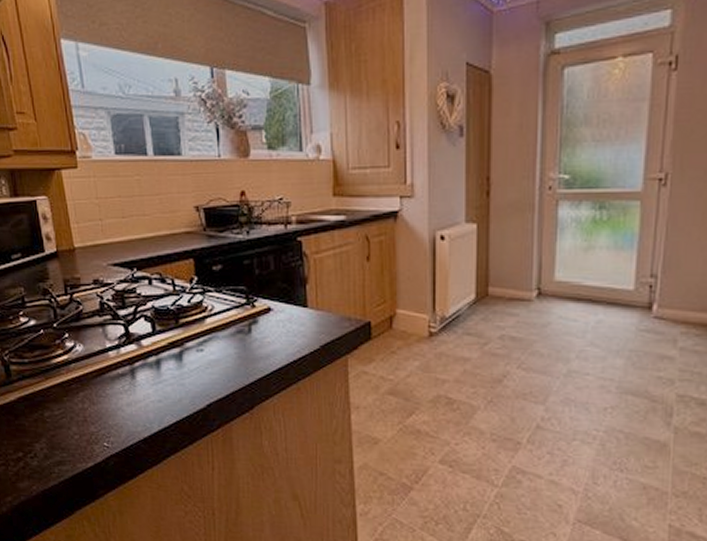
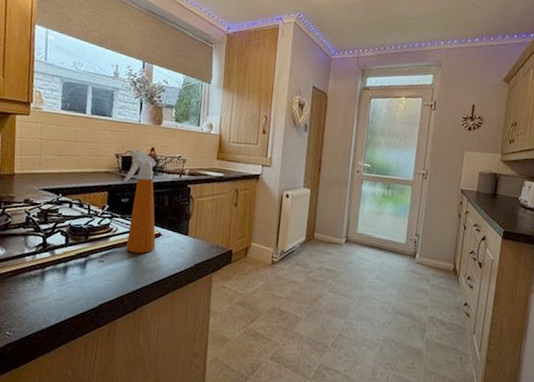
spray bottle: none [210,196,267,336] -> present [123,149,157,254]

